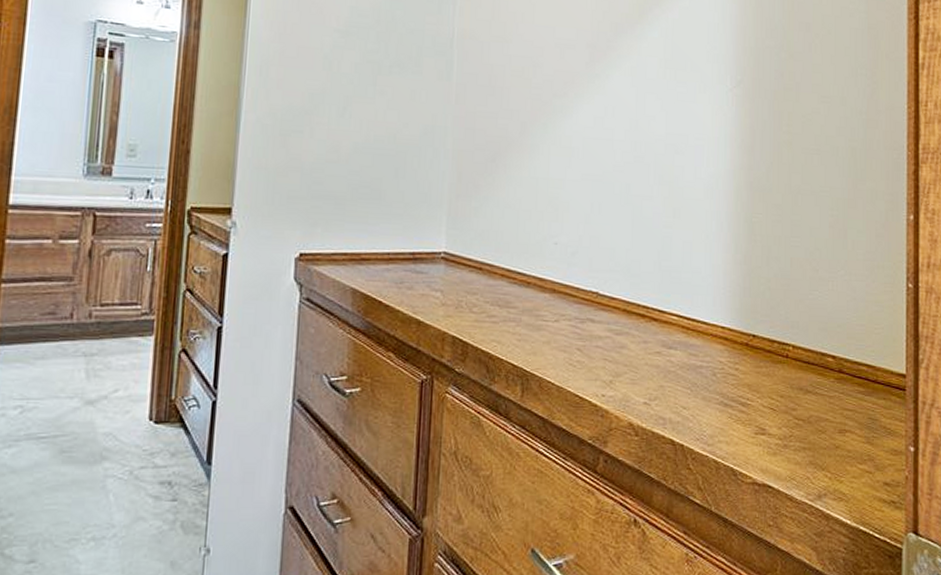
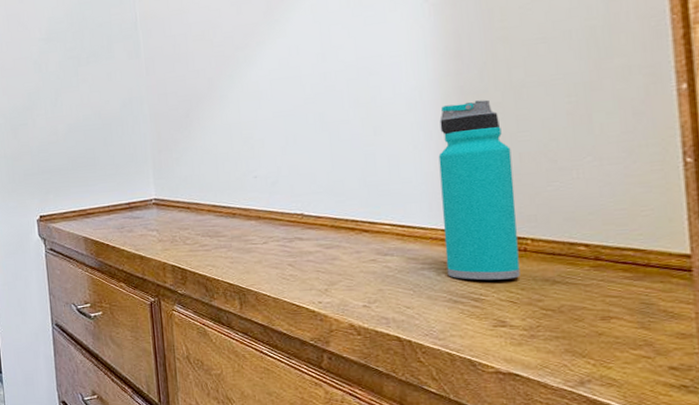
water bottle: none [722,198,784,385] -> present [438,99,520,281]

